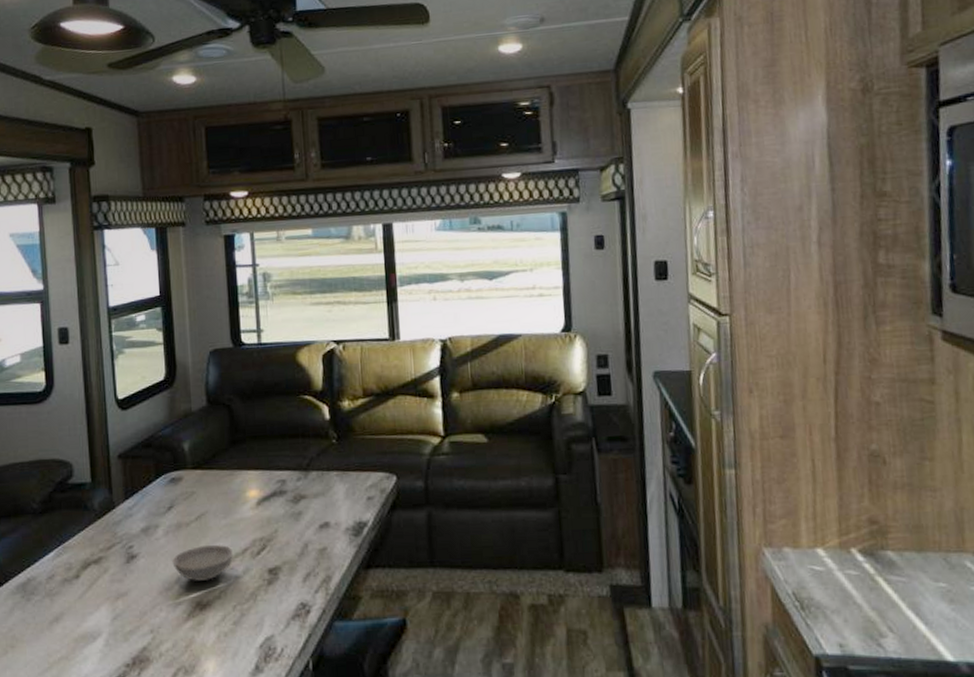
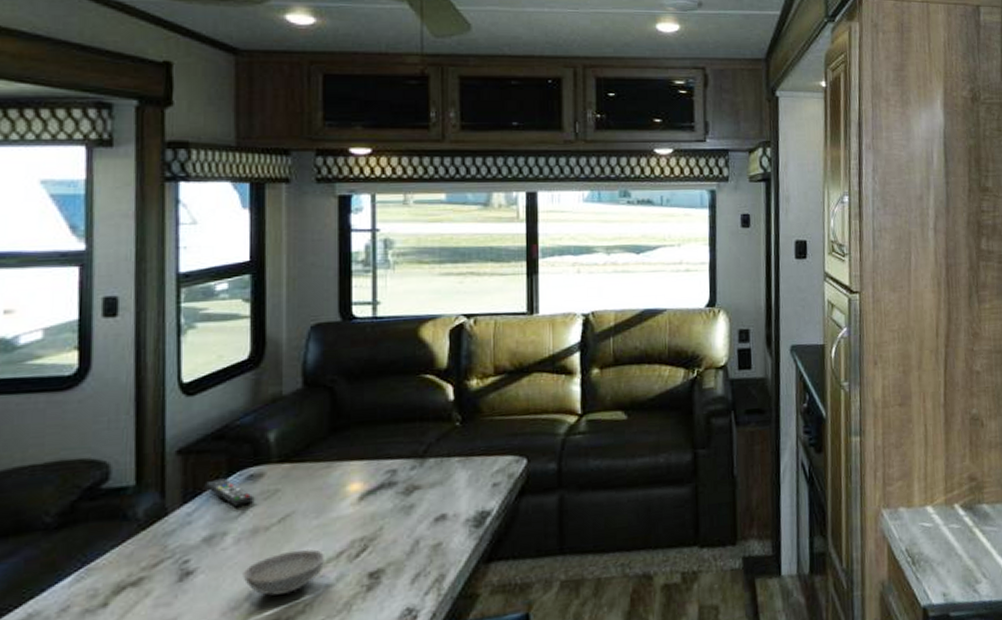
remote control: none [139,480,177,504] -> present [204,478,255,507]

